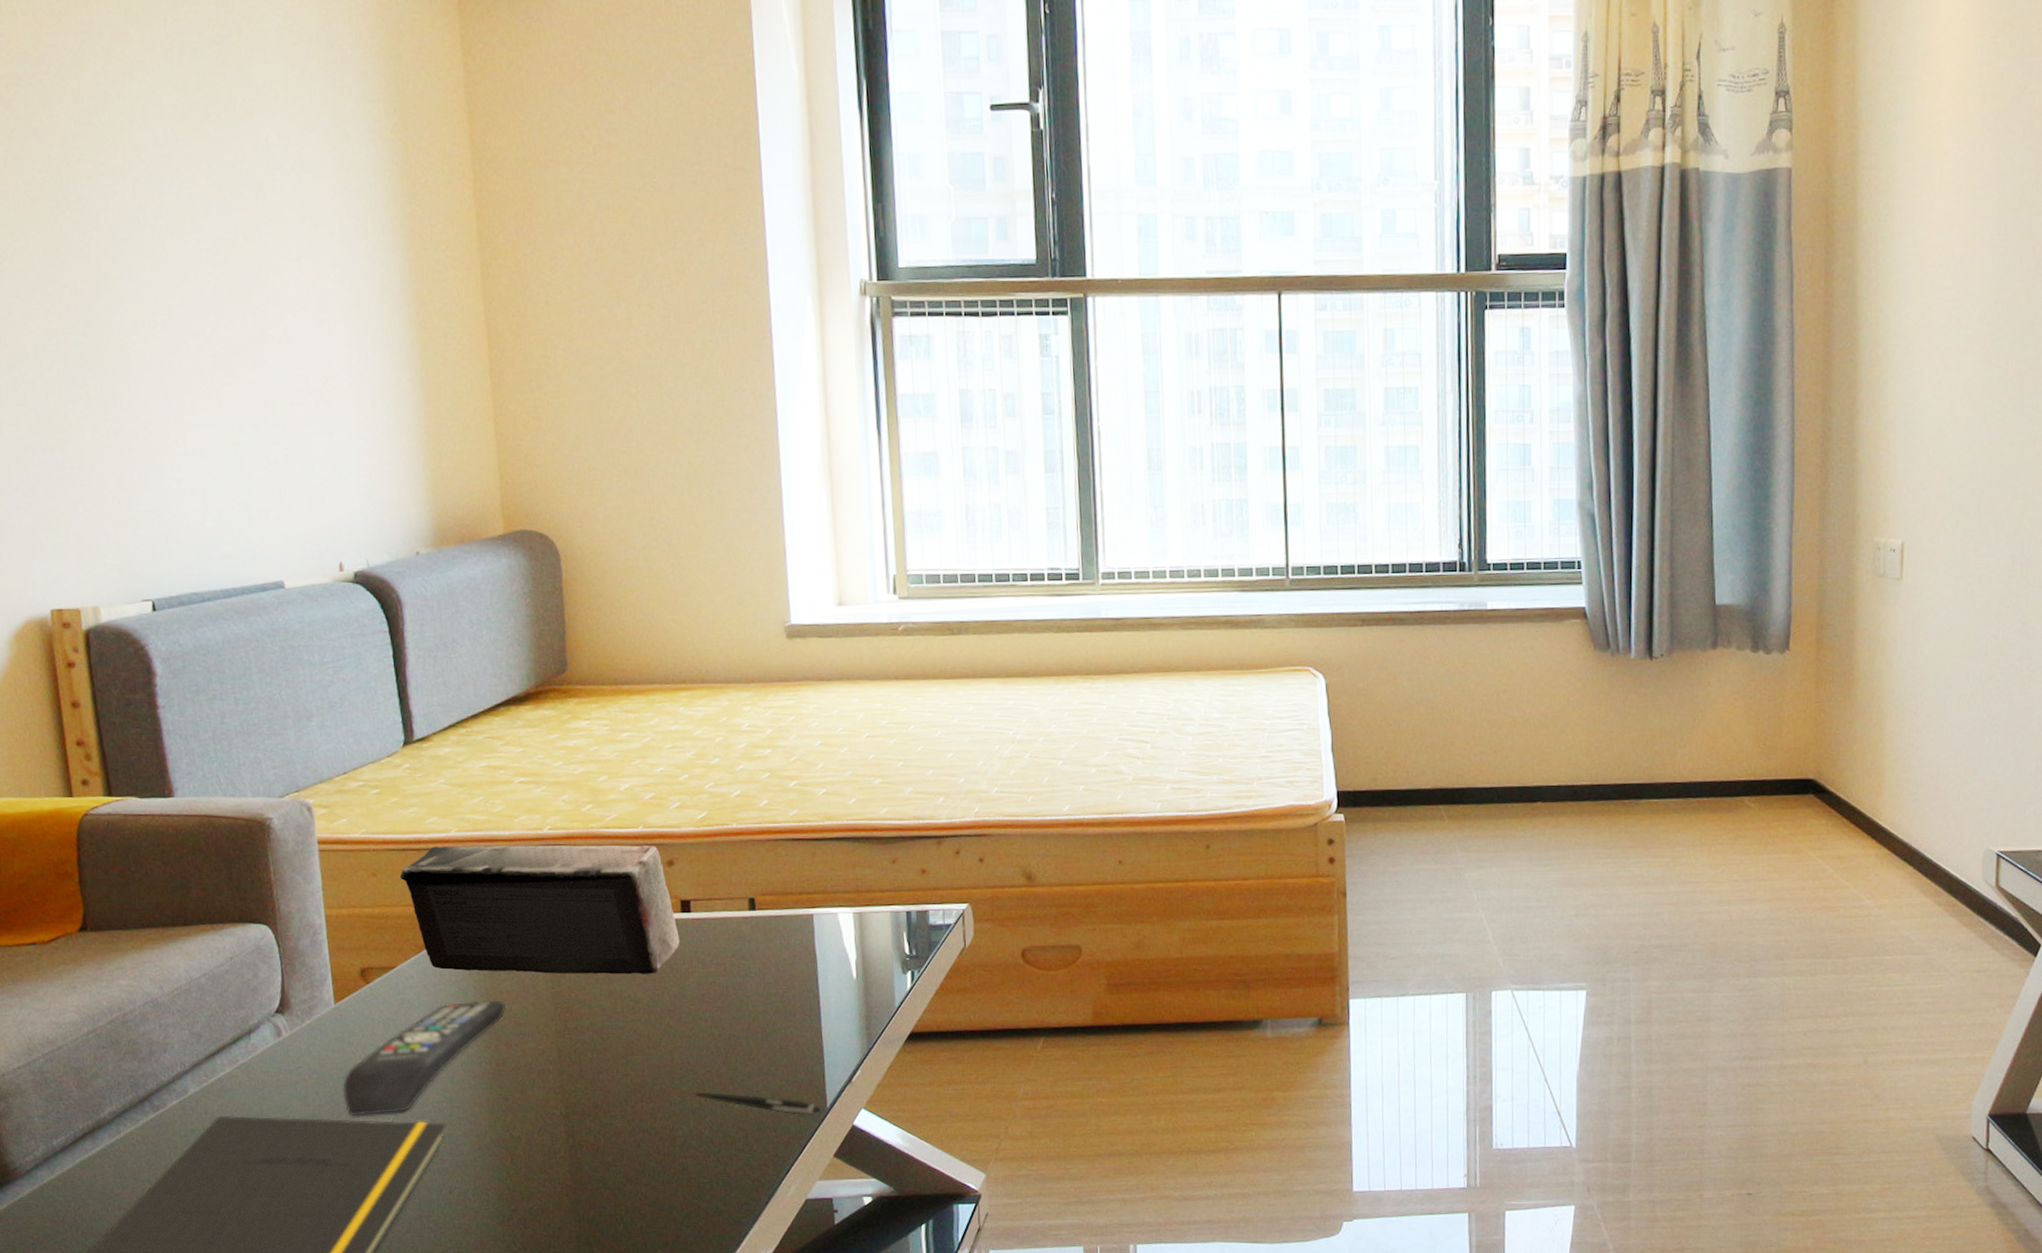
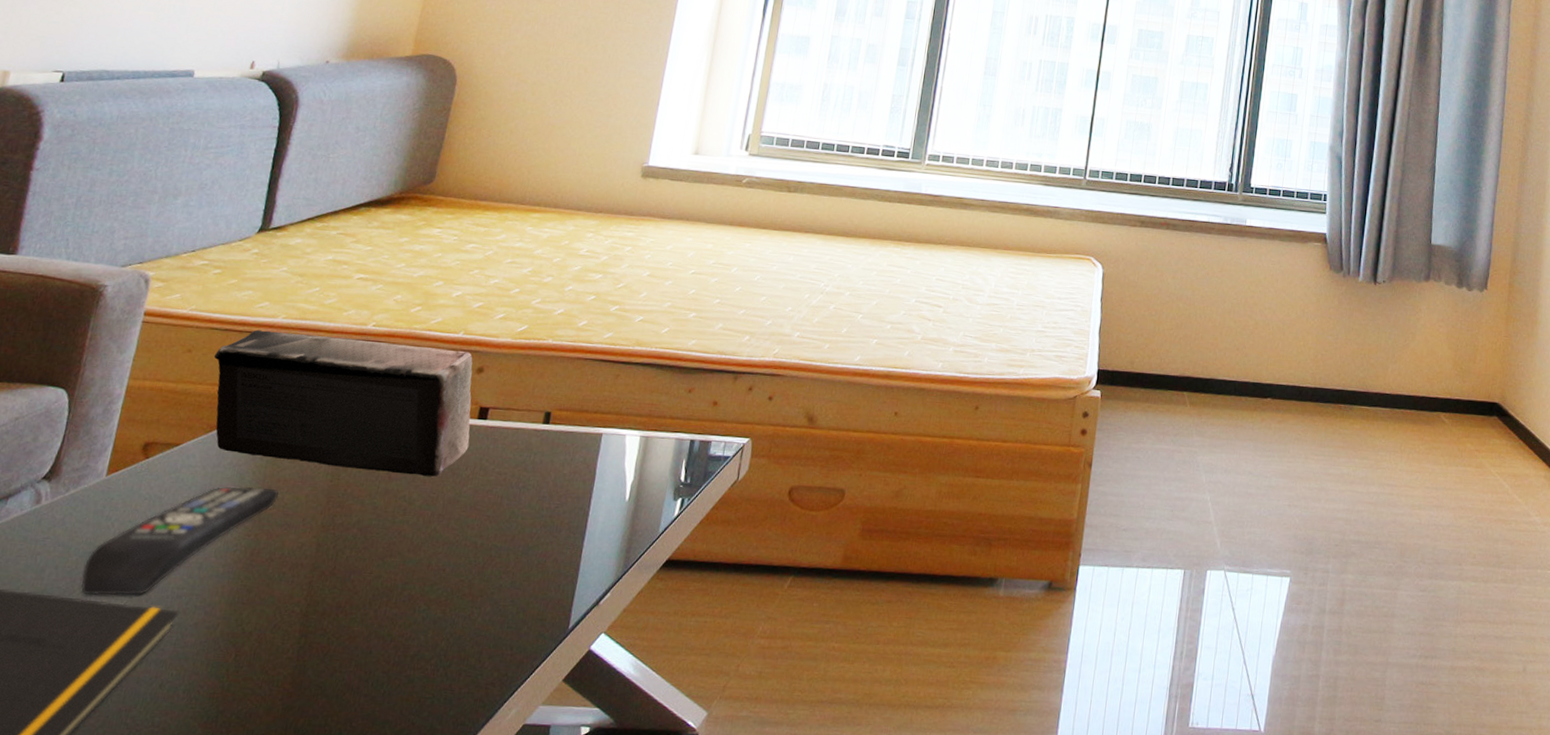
pen: present [694,1092,821,1115] -> none [440,601,563,634]

